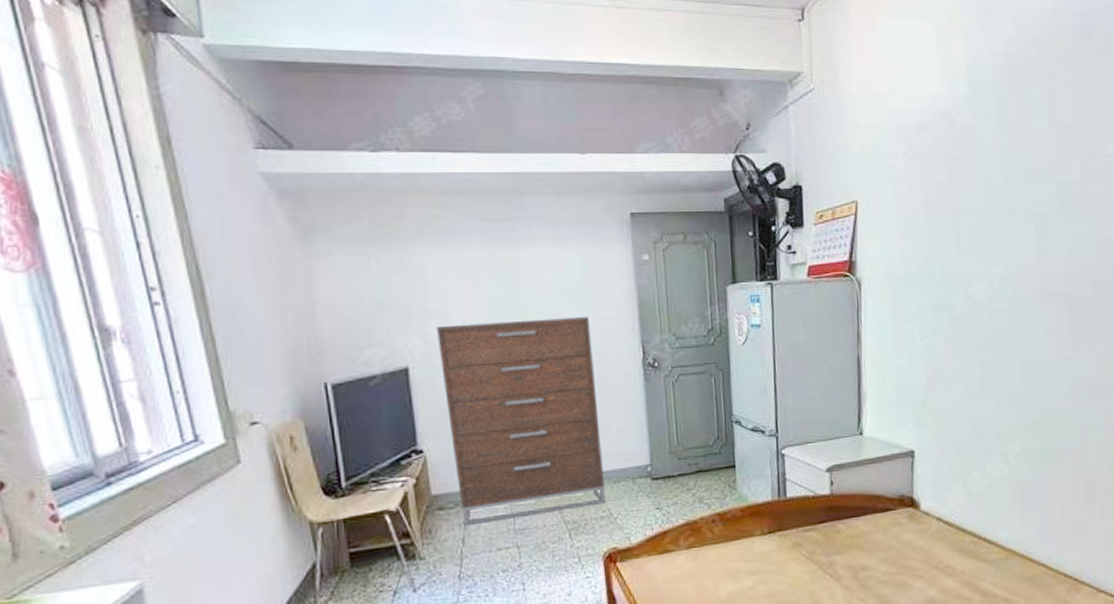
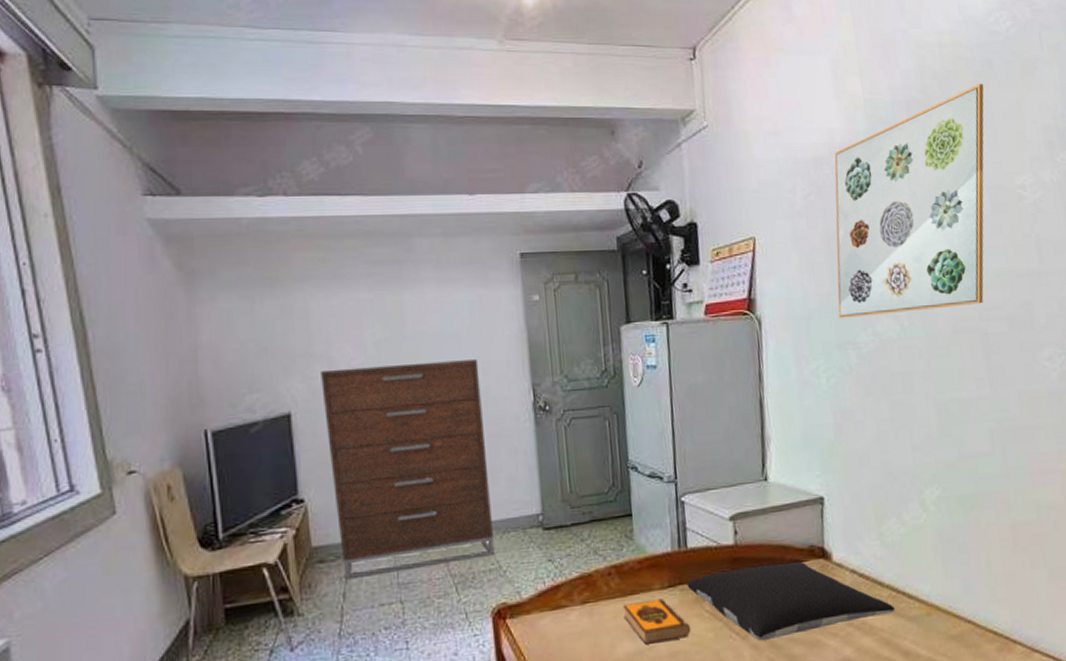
hardback book: none [725,543,789,586] -> present [622,598,691,645]
pillow: none [785,509,976,583] -> present [686,561,895,642]
wall art: none [934,52,1082,281] -> present [834,84,984,318]

